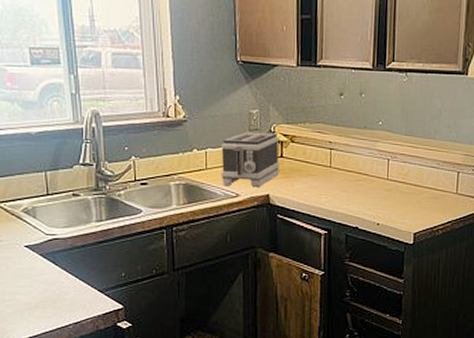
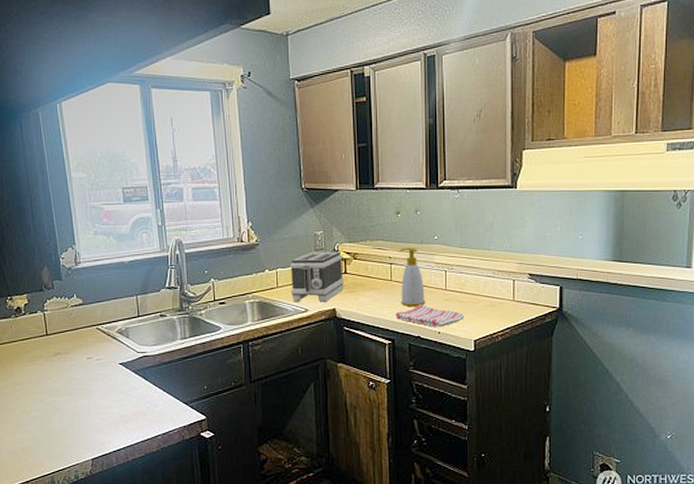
dish towel: none [332,193,405,218] -> present [395,303,464,327]
soap bottle: none [339,132,366,196] -> present [399,248,425,307]

